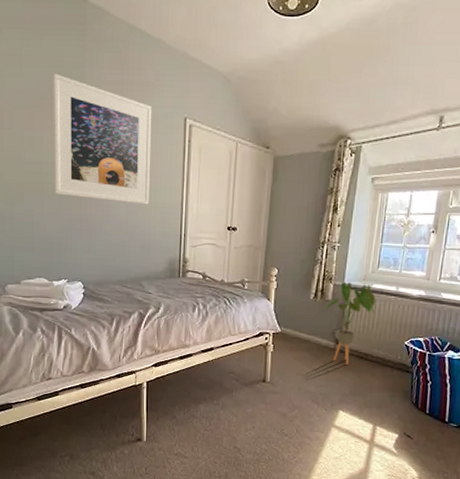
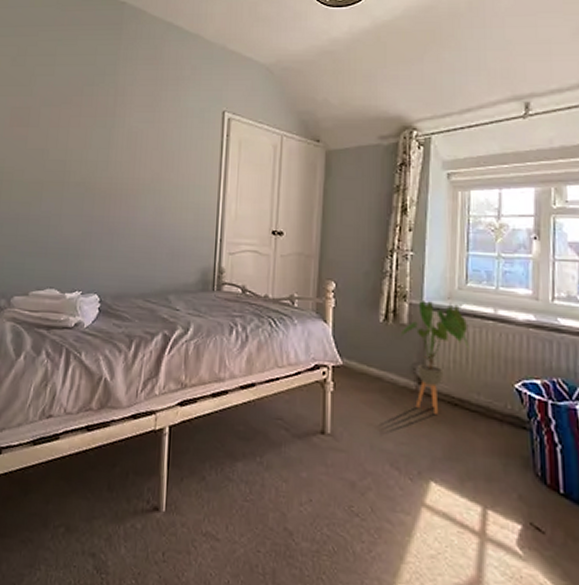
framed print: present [53,73,152,205] -> none [75,71,188,205]

